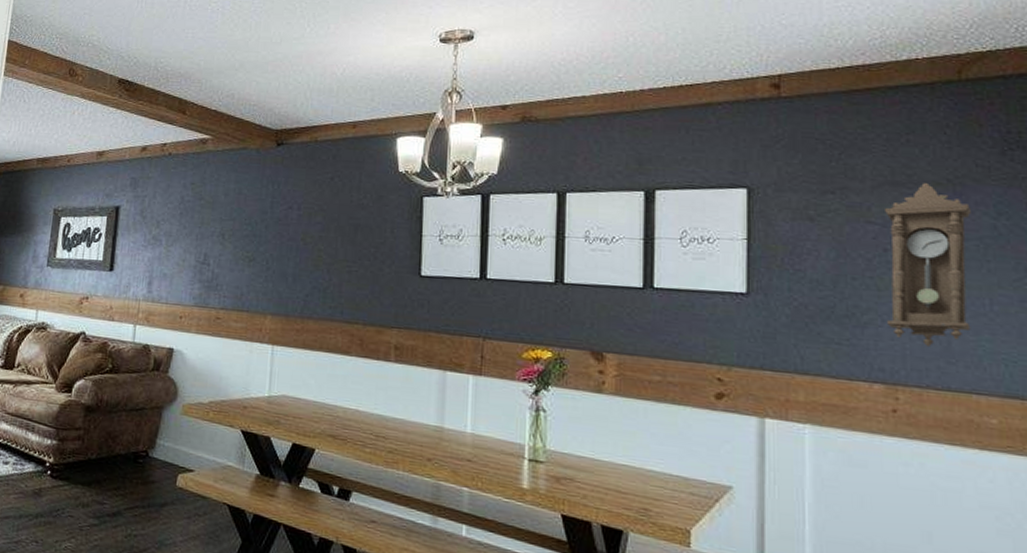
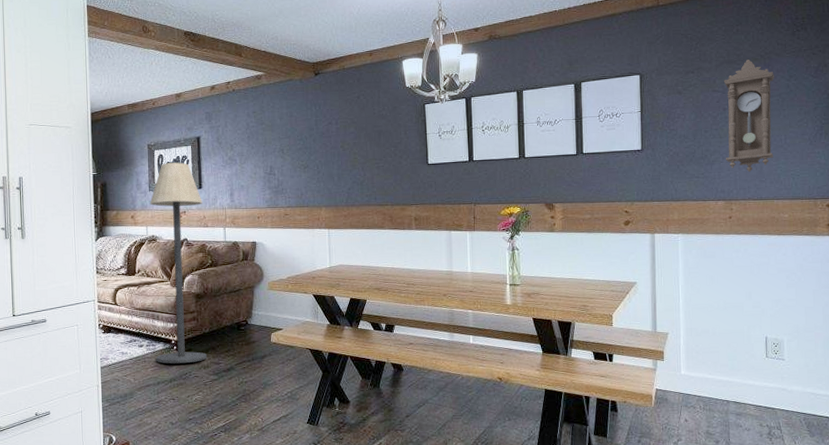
floor lamp: none [21,234,112,497] -> present [149,162,207,364]

